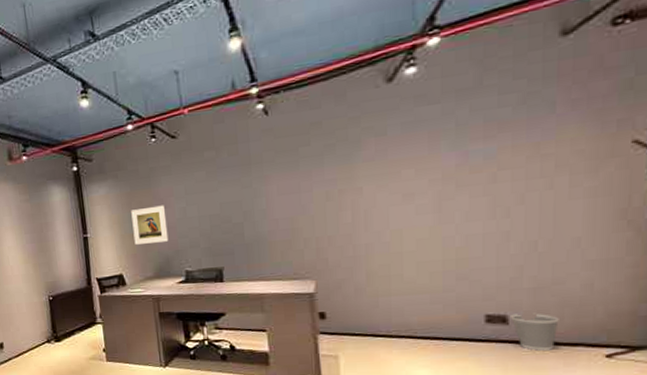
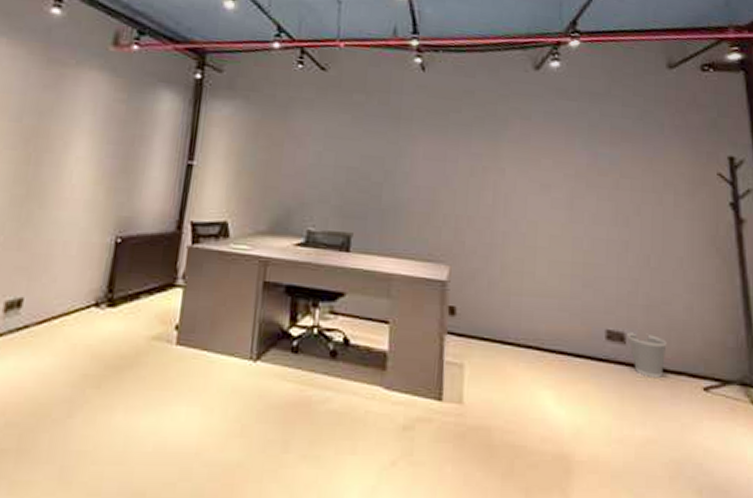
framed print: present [131,205,169,245] -> none [252,142,298,190]

